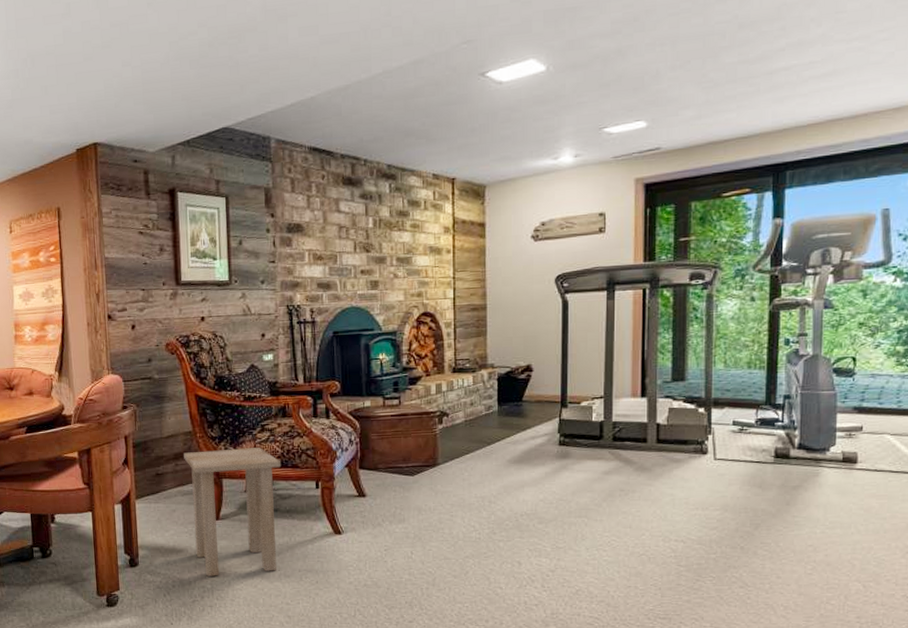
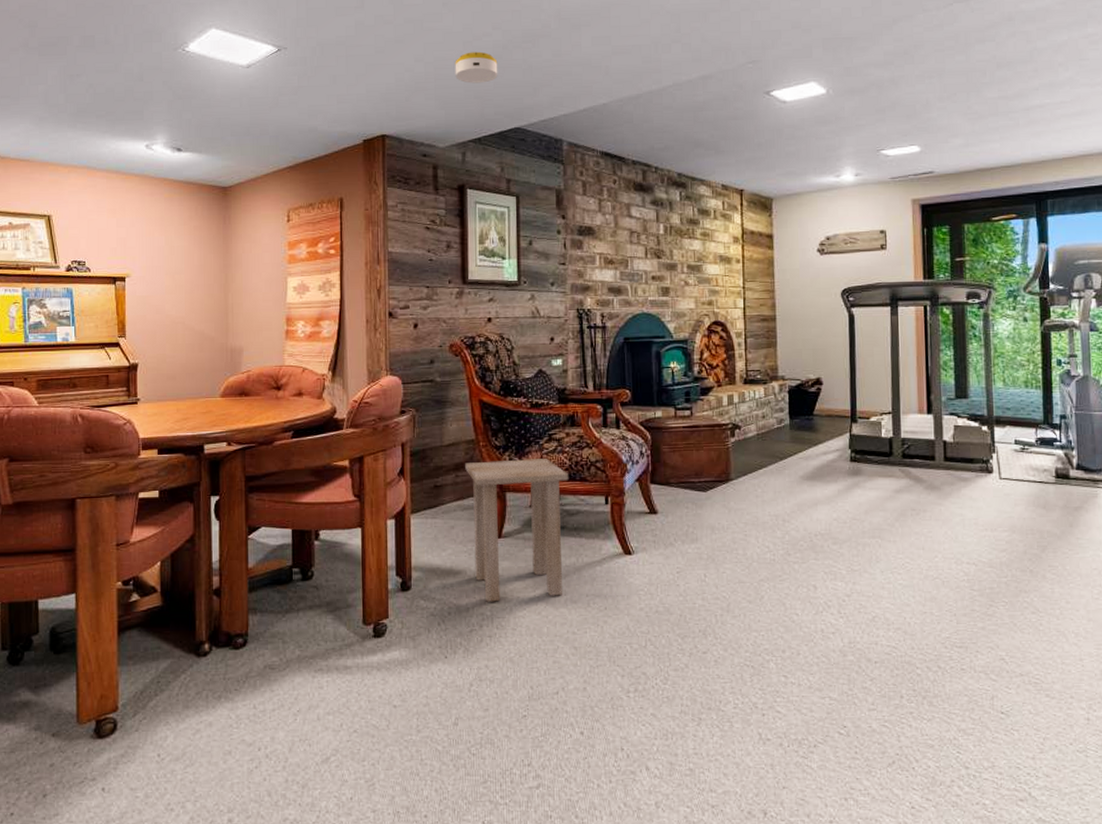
smoke detector: none [161,51,205,85] -> present [455,51,498,84]

